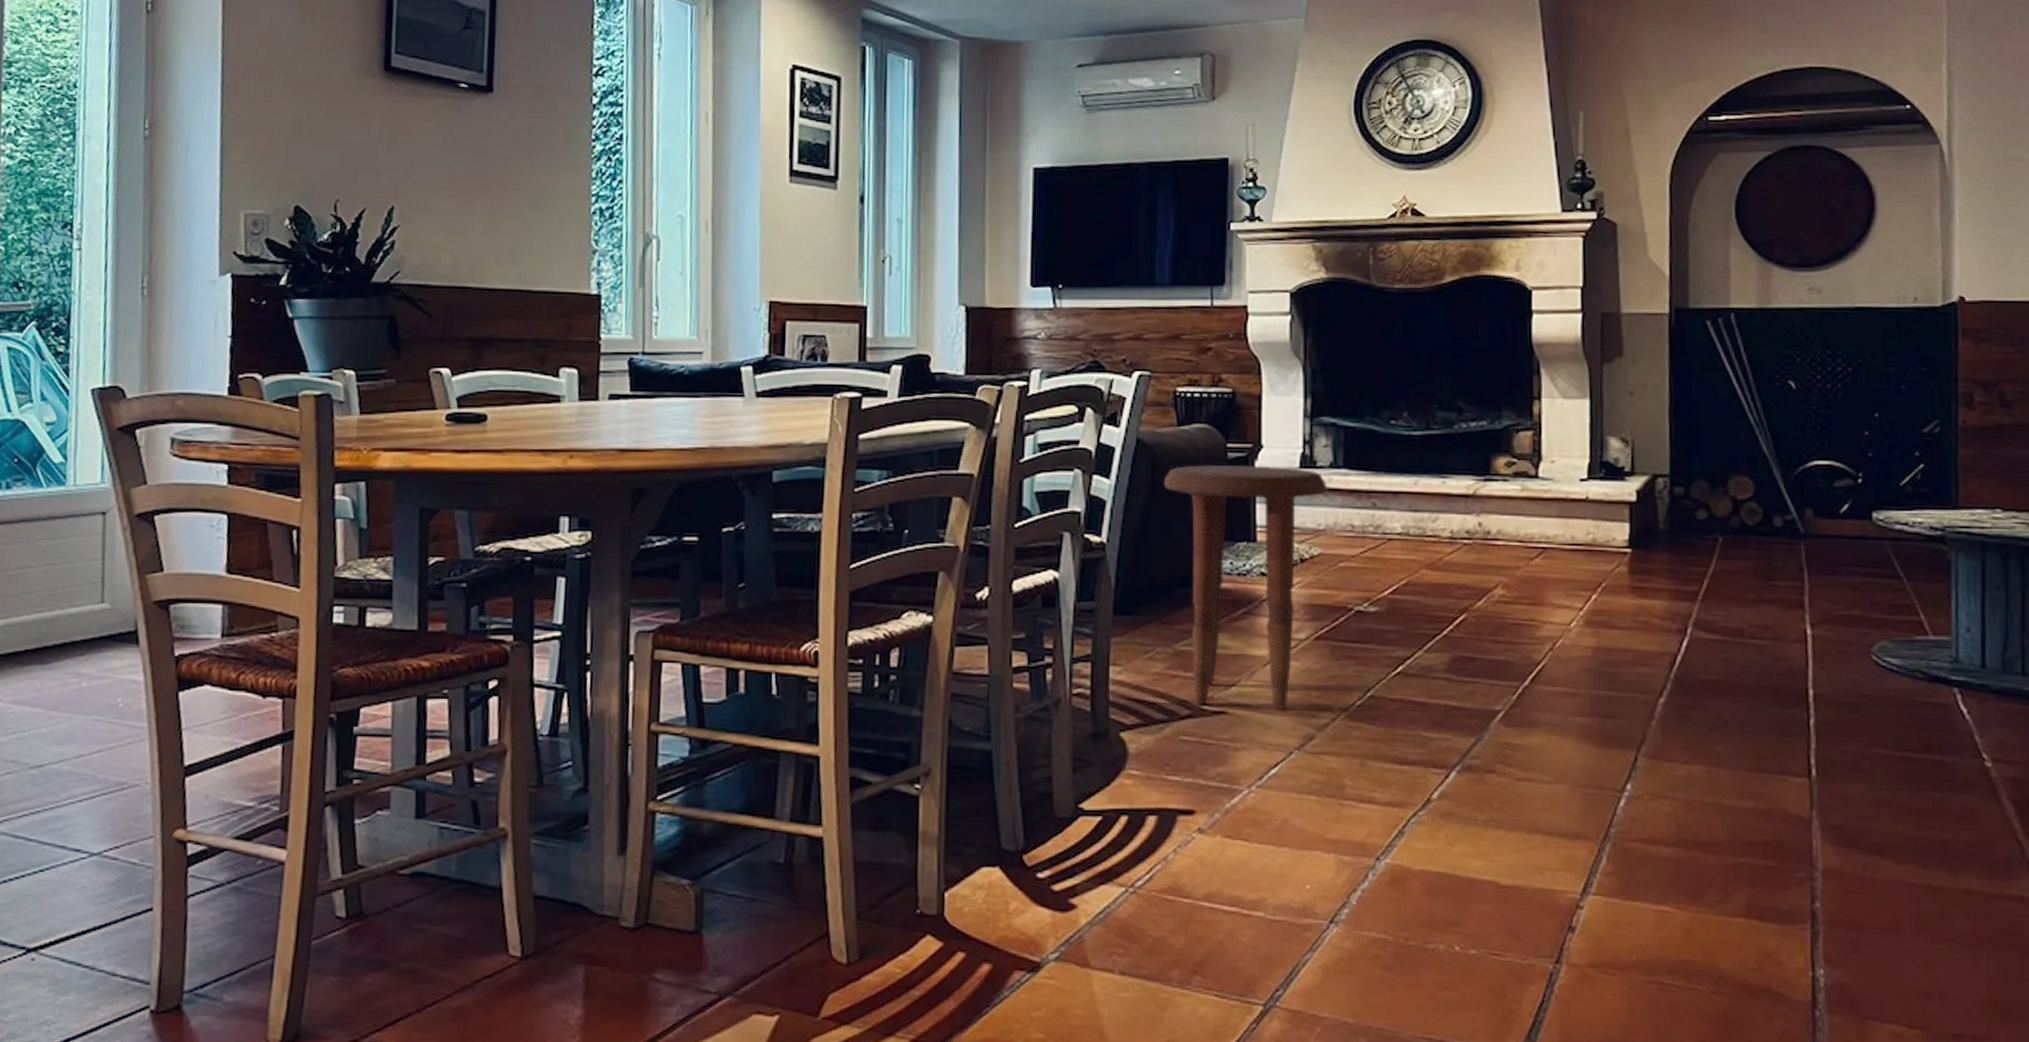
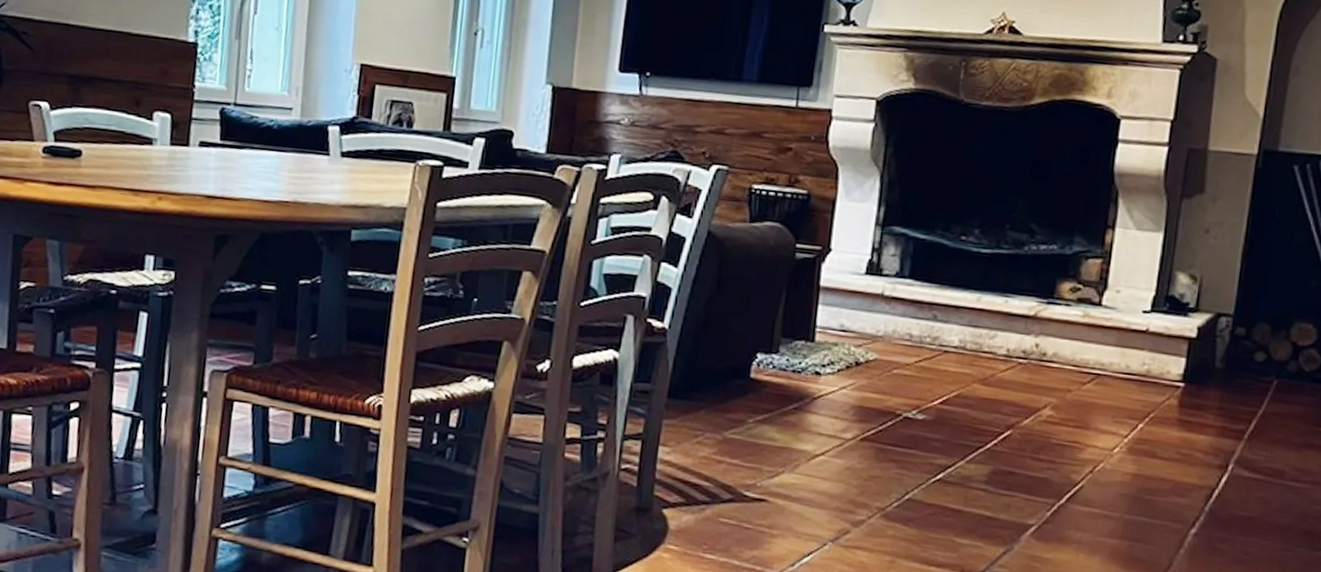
side table: present [1163,464,1326,710] -> none [729,262,890,503]

